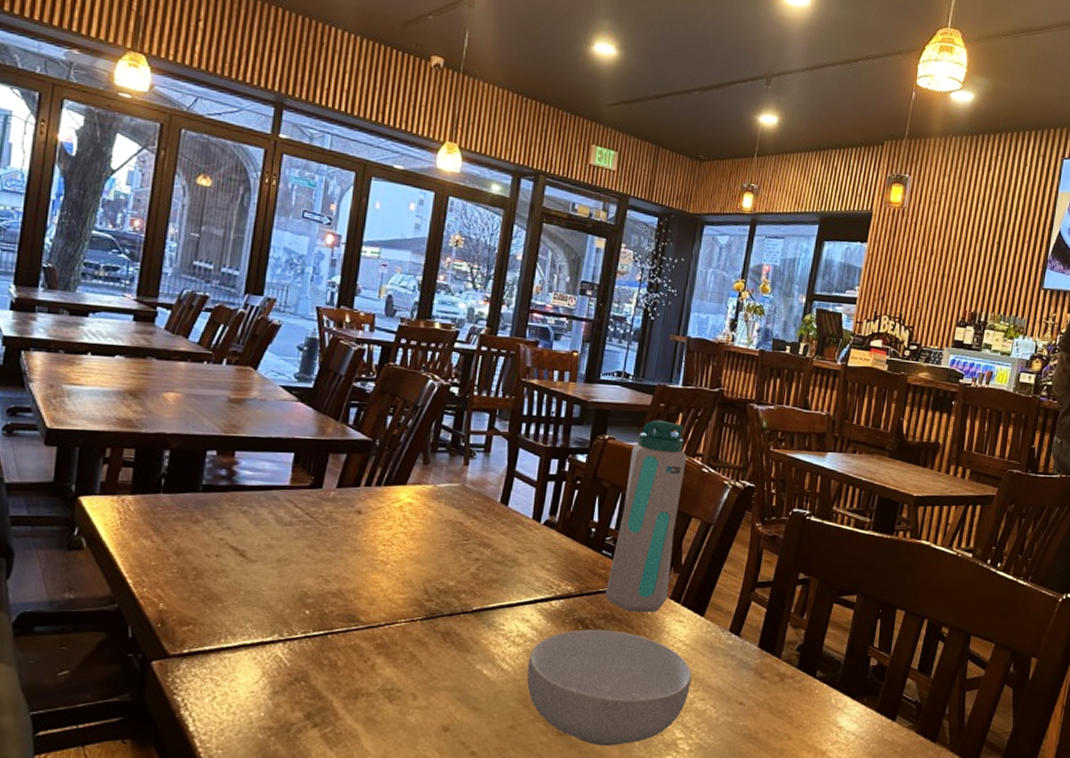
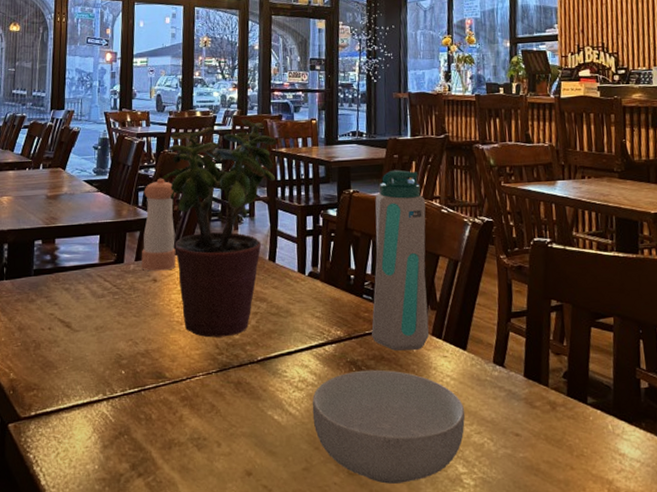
pepper shaker: none [344,394,398,502] -> present [141,178,177,271]
potted plant: none [383,339,529,583] -> present [163,119,277,338]

